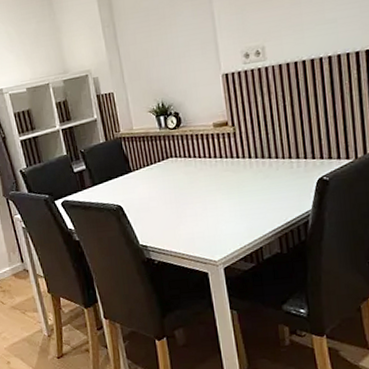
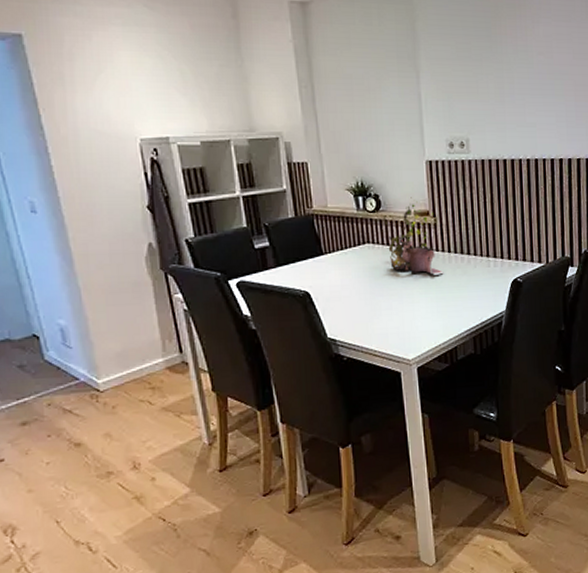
plant pot: none [184,110,246,181] -> present [384,197,444,275]

